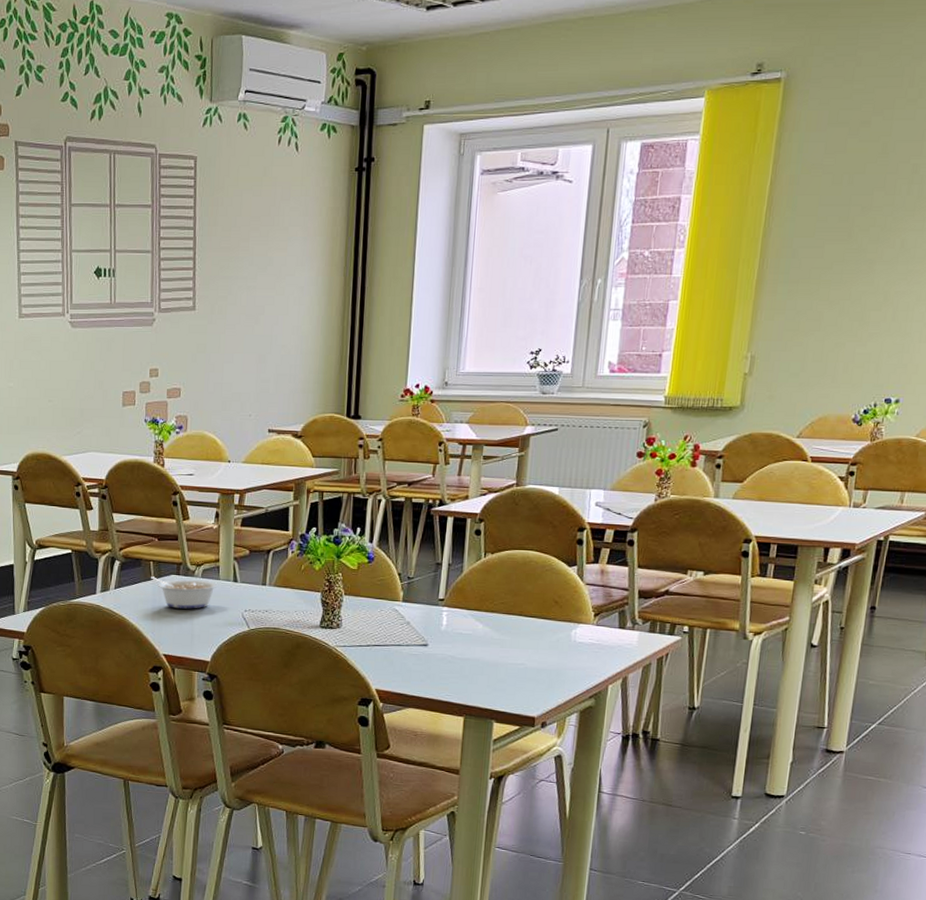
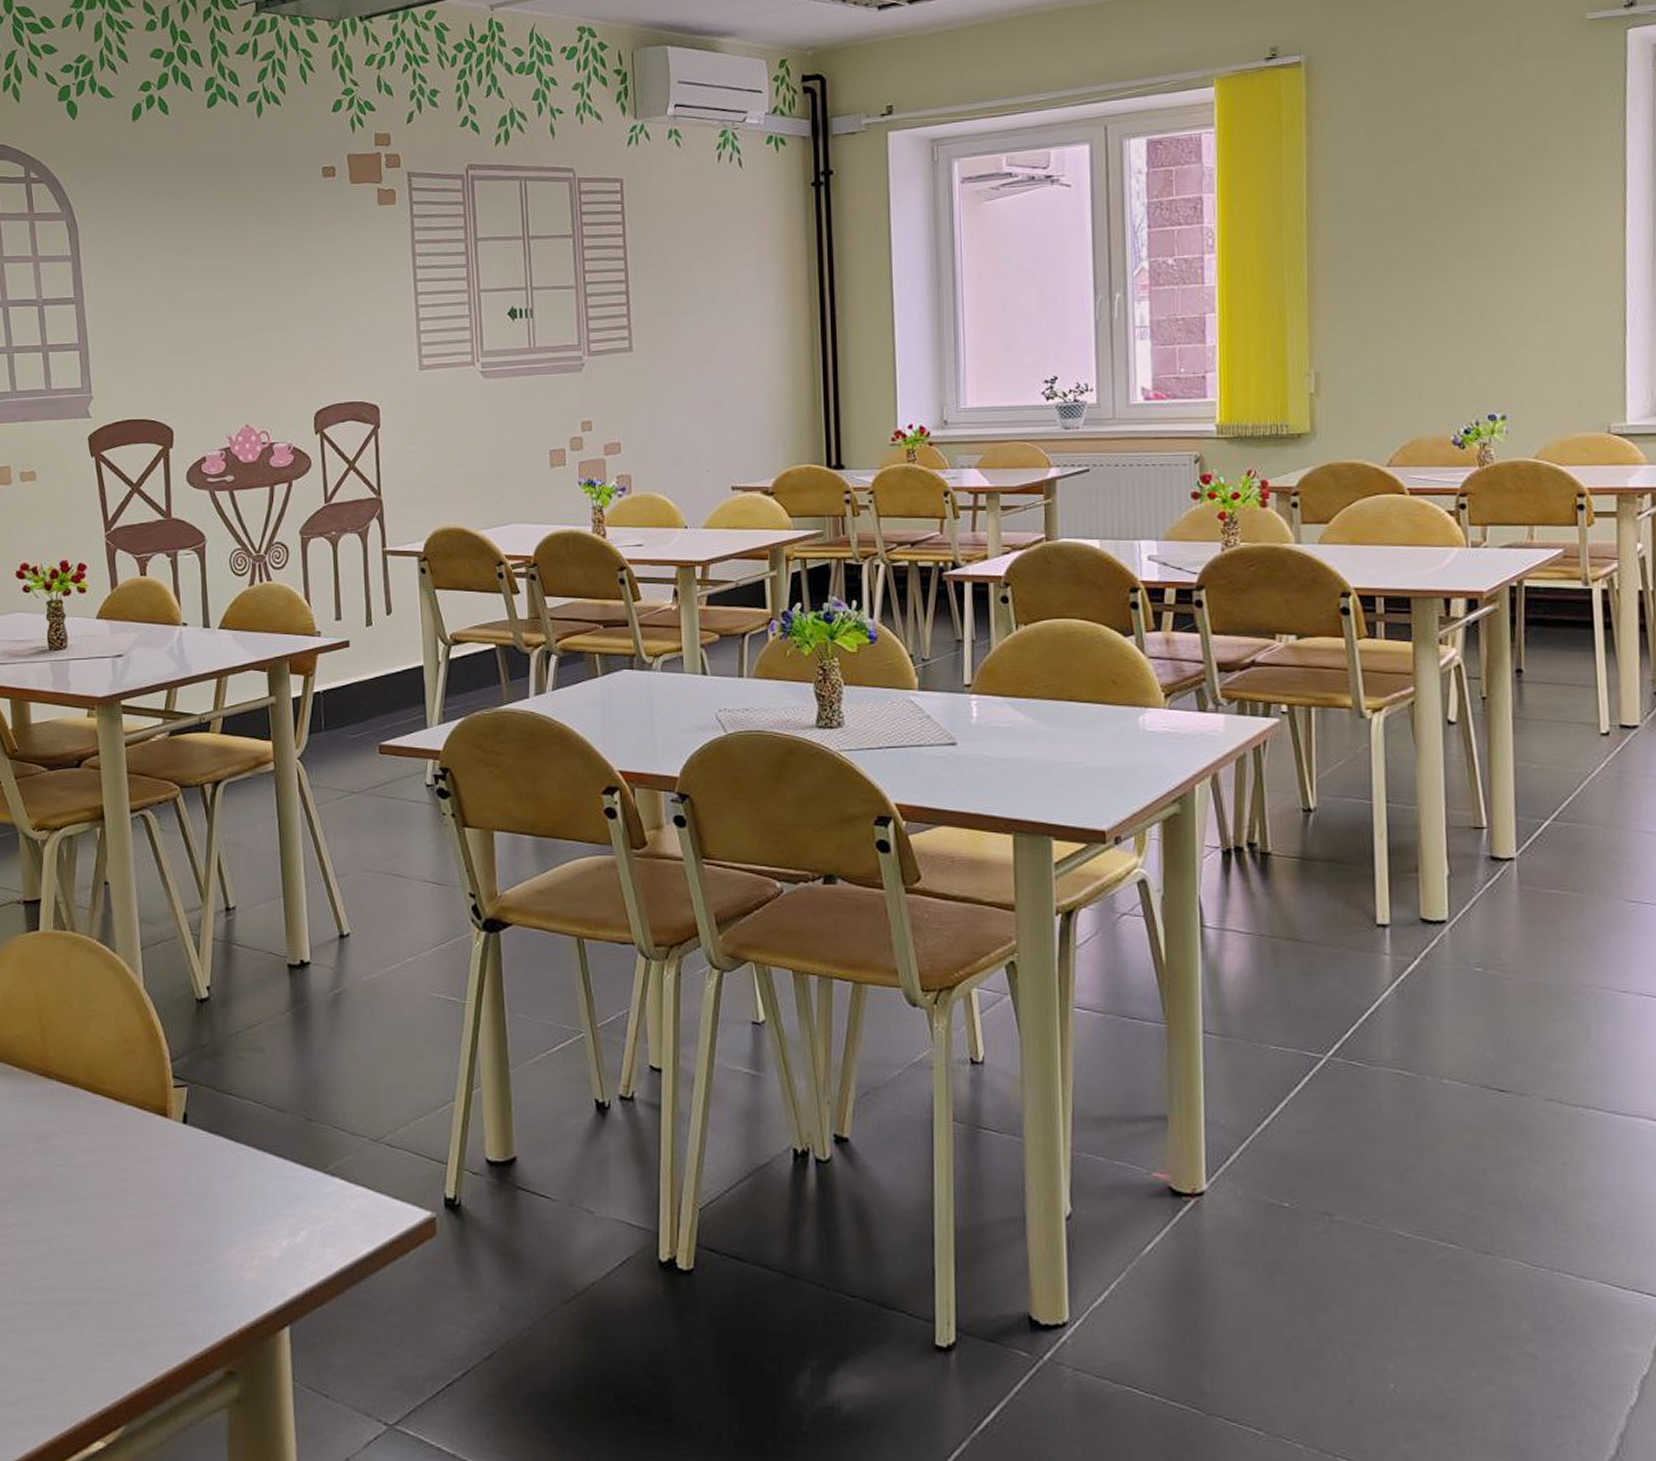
legume: present [150,576,218,609] -> none [596,673,682,712]

